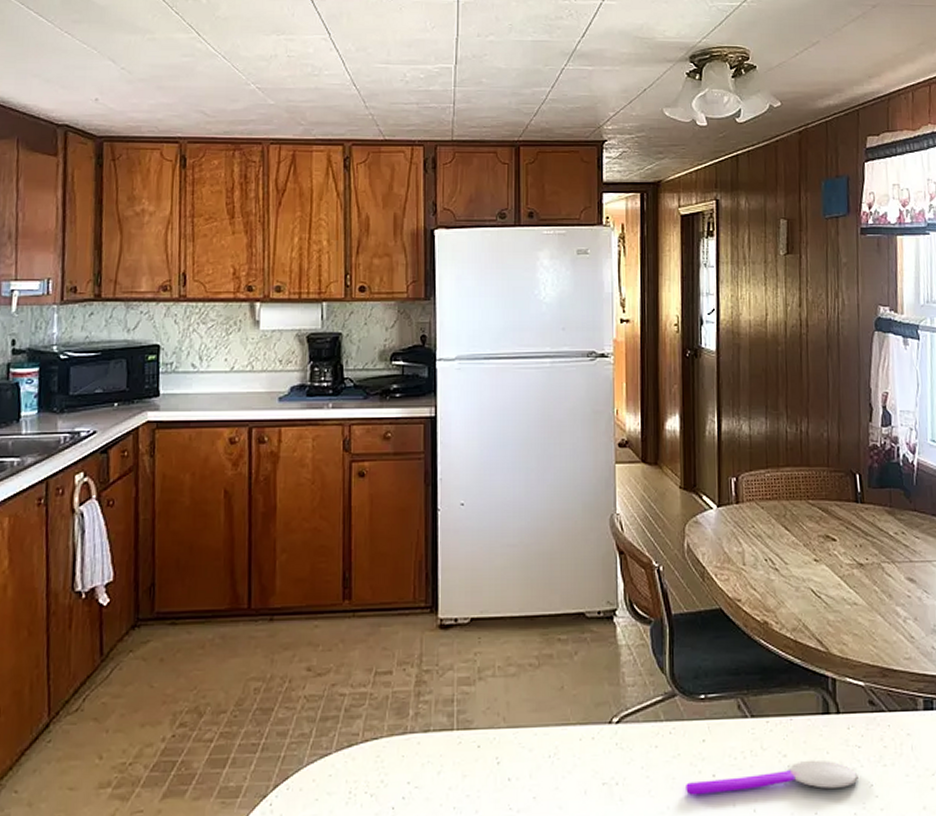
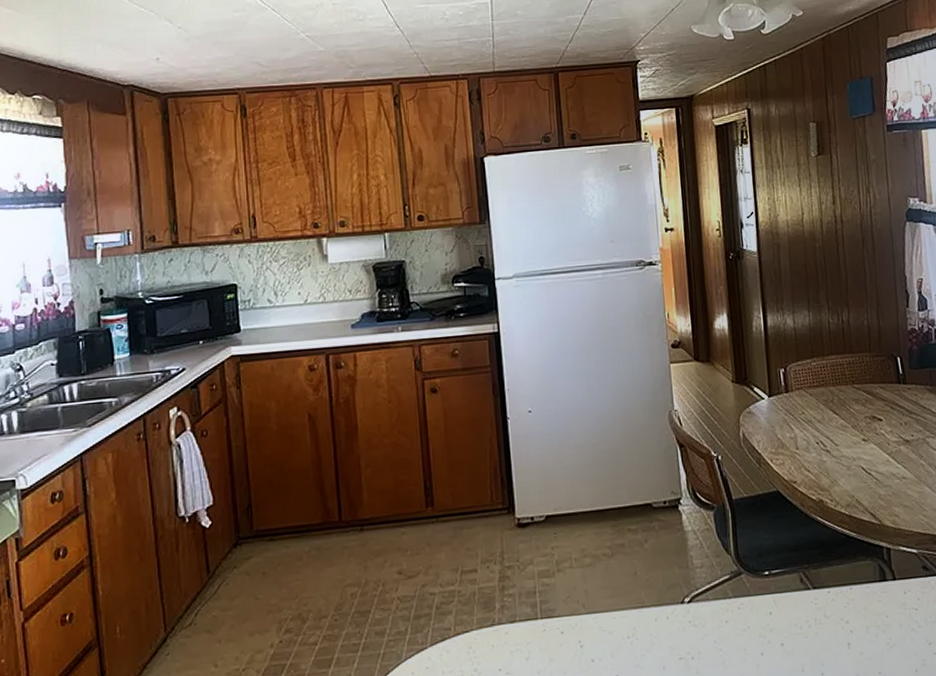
spoon: present [686,760,858,795] -> none [757,624,917,664]

